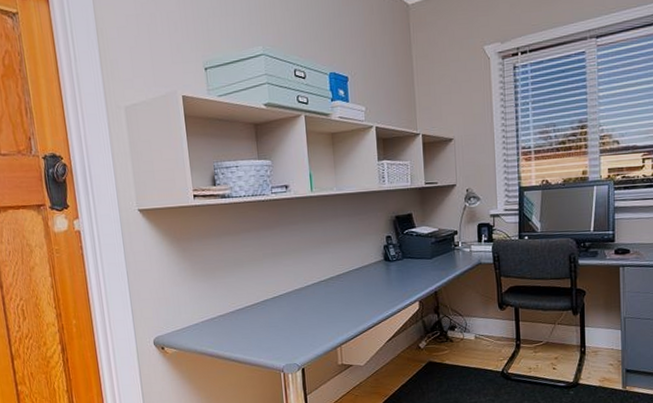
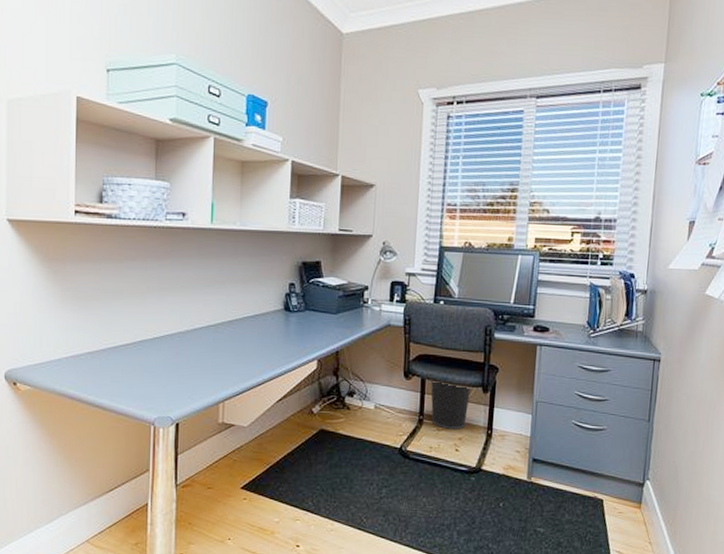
wastebasket: none [523,307,561,351] -> present [430,378,471,429]

